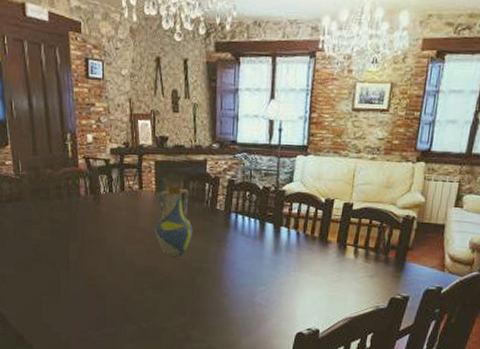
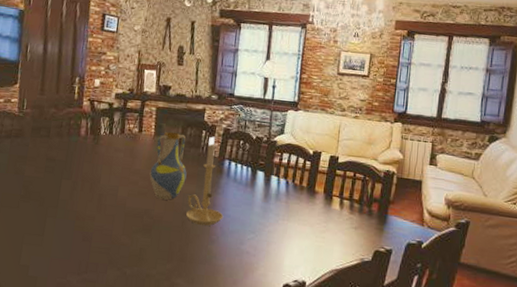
candle holder: none [195,189,233,281] -> present [185,136,224,226]

